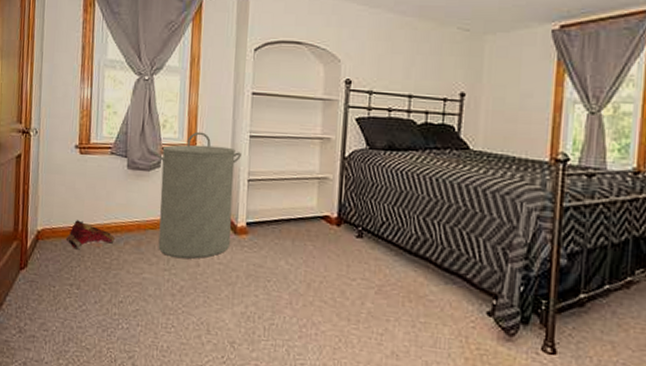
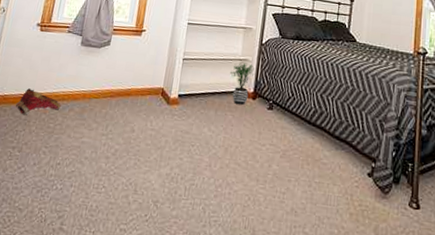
laundry hamper: present [154,131,241,259] -> none [99,17,180,125]
potted plant: none [306,182,338,234] -> present [229,63,255,106]

